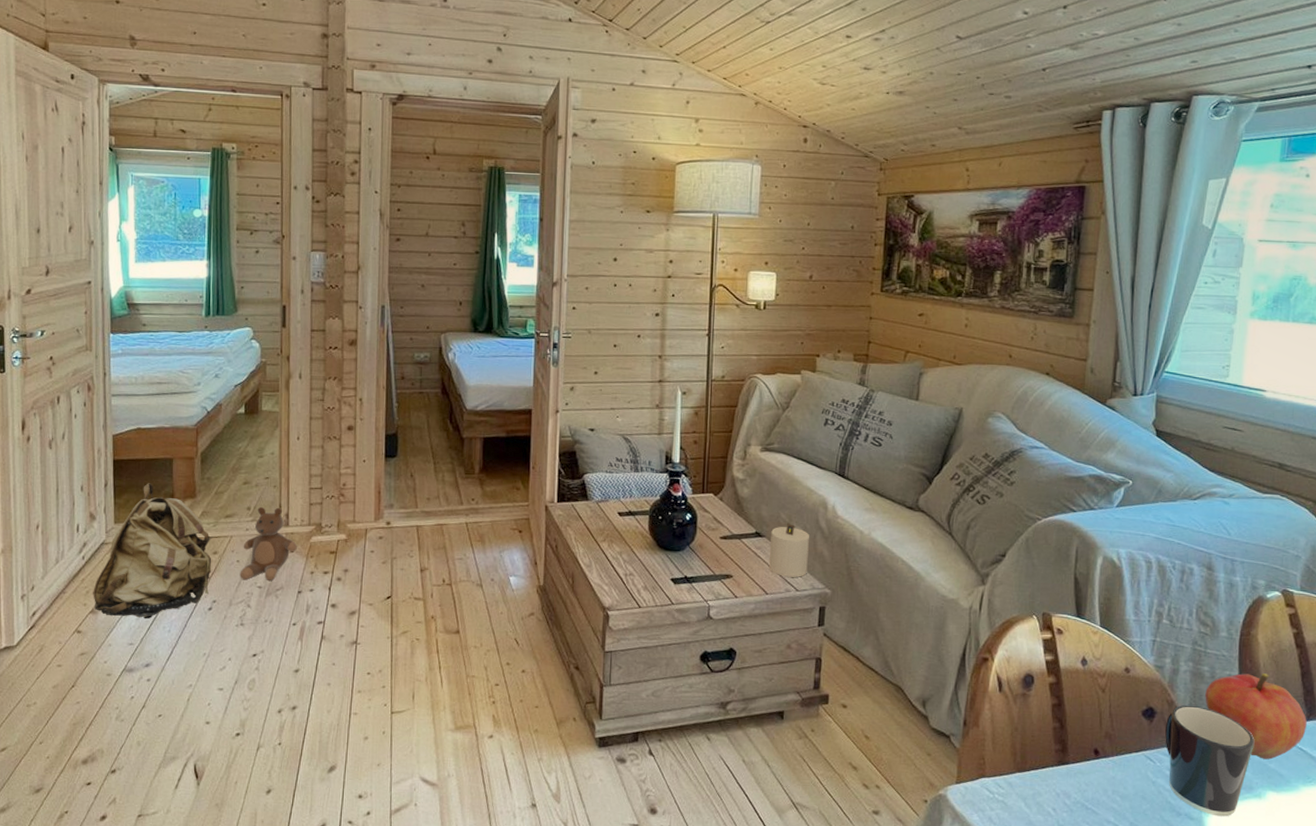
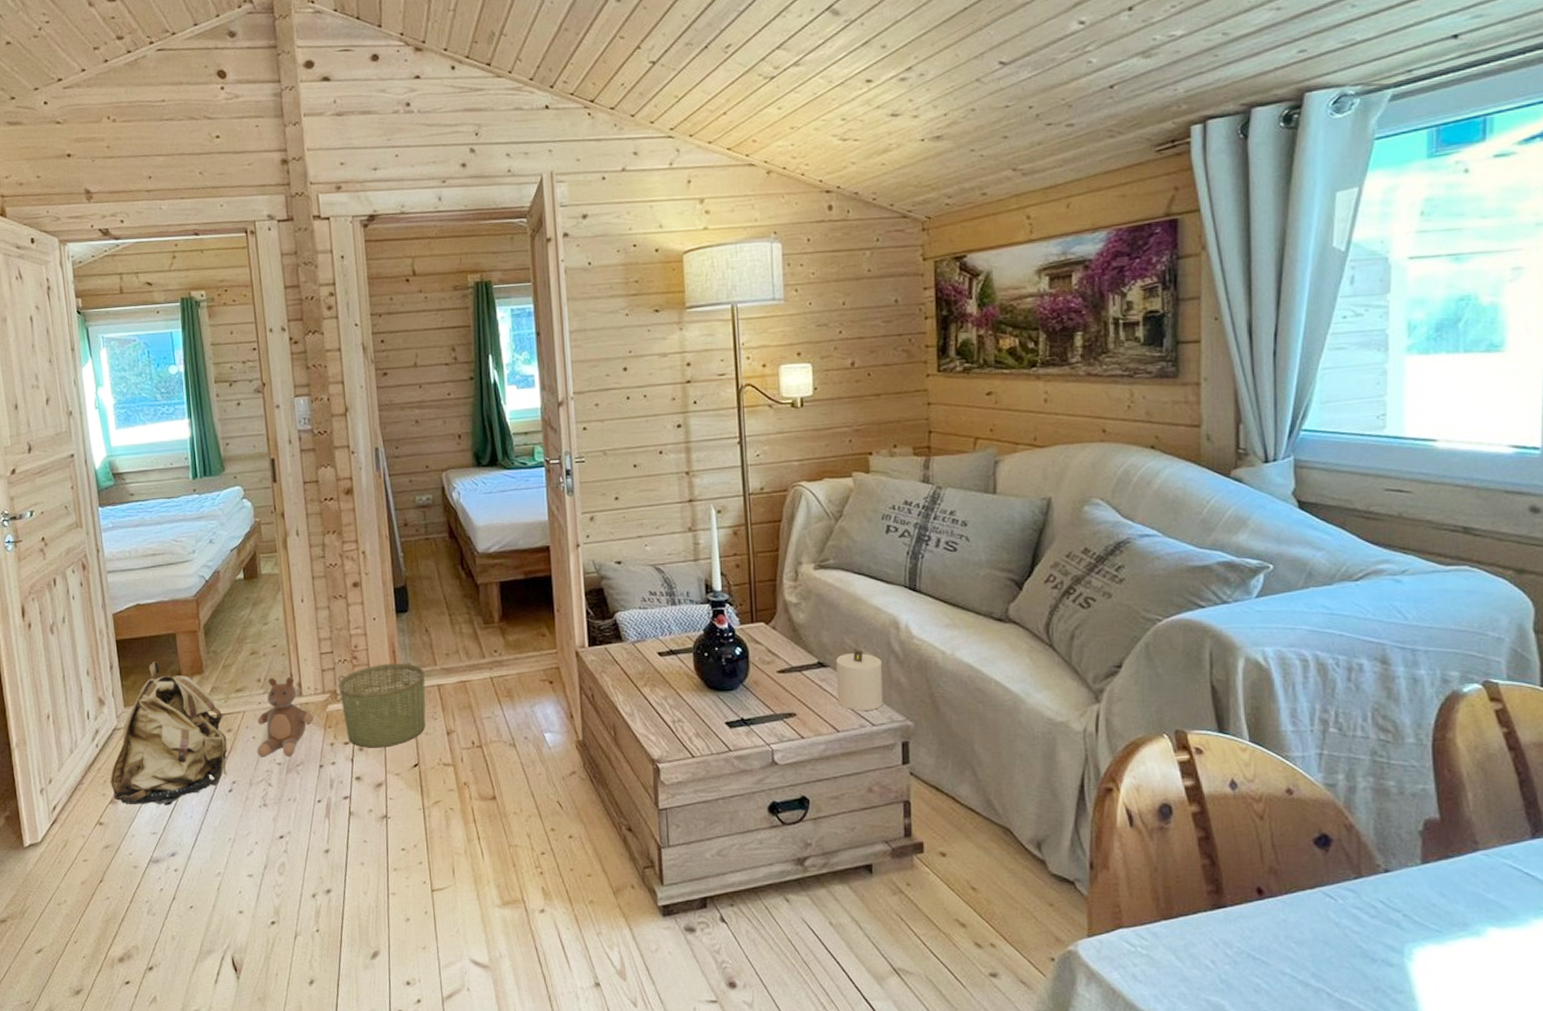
basket: none [324,502,407,579] -> present [338,663,426,748]
mug: present [1165,705,1255,817] -> none [1346,828,1465,961]
fruit: present [1205,673,1307,760] -> none [1393,785,1532,889]

